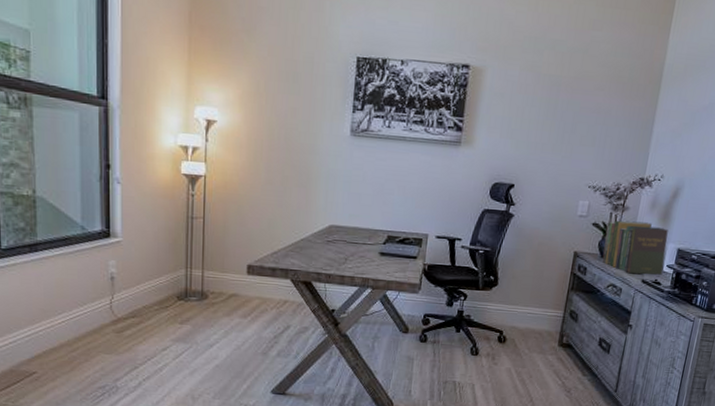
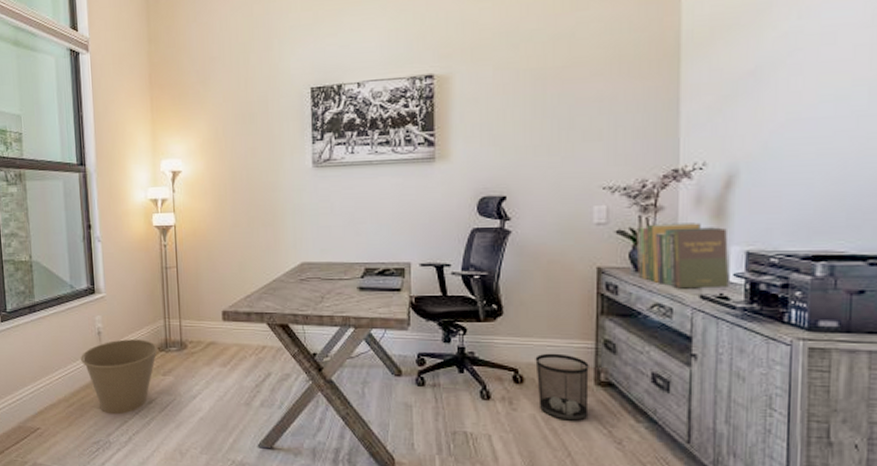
basket: none [89,286,176,361] -> present [81,339,158,415]
waste bin: none [514,319,557,374] -> present [535,353,589,421]

